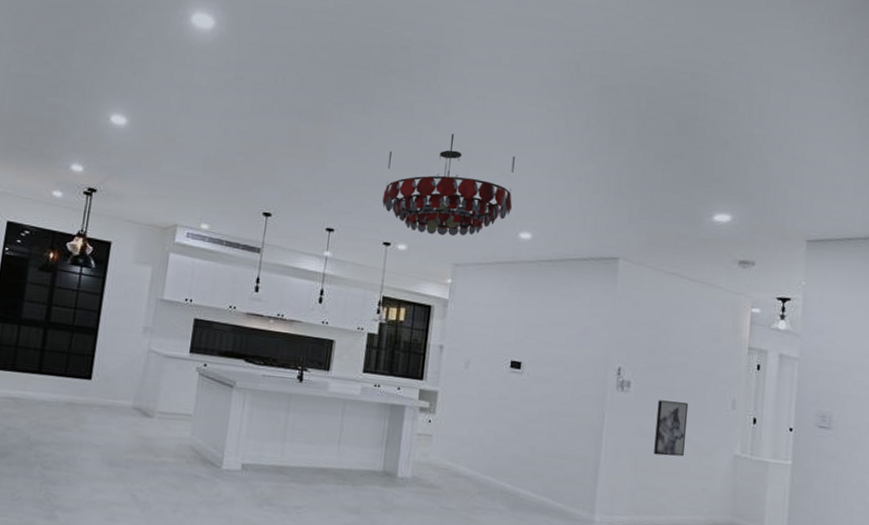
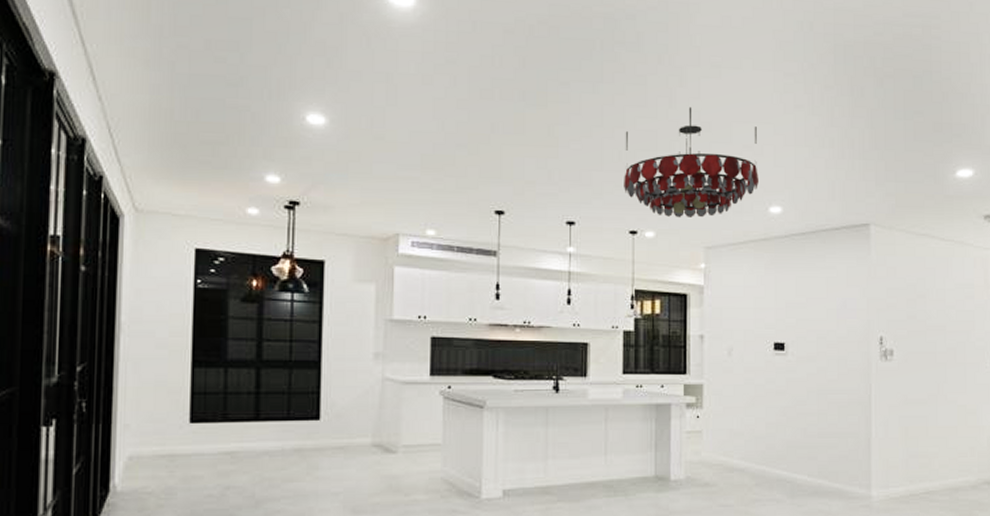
wall art: present [654,400,689,457] -> none [921,365,951,421]

